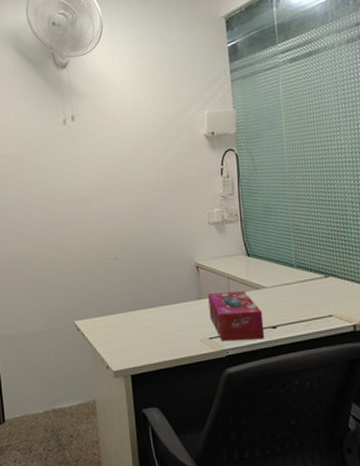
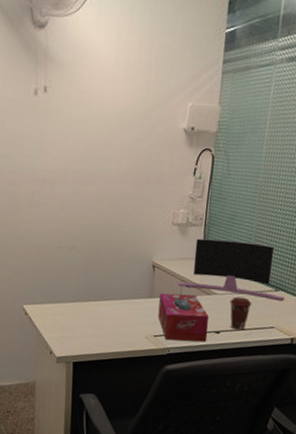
monitor: none [225,232,337,288] -> present [178,238,285,302]
coffee cup: none [281,288,304,323] -> present [230,296,252,330]

